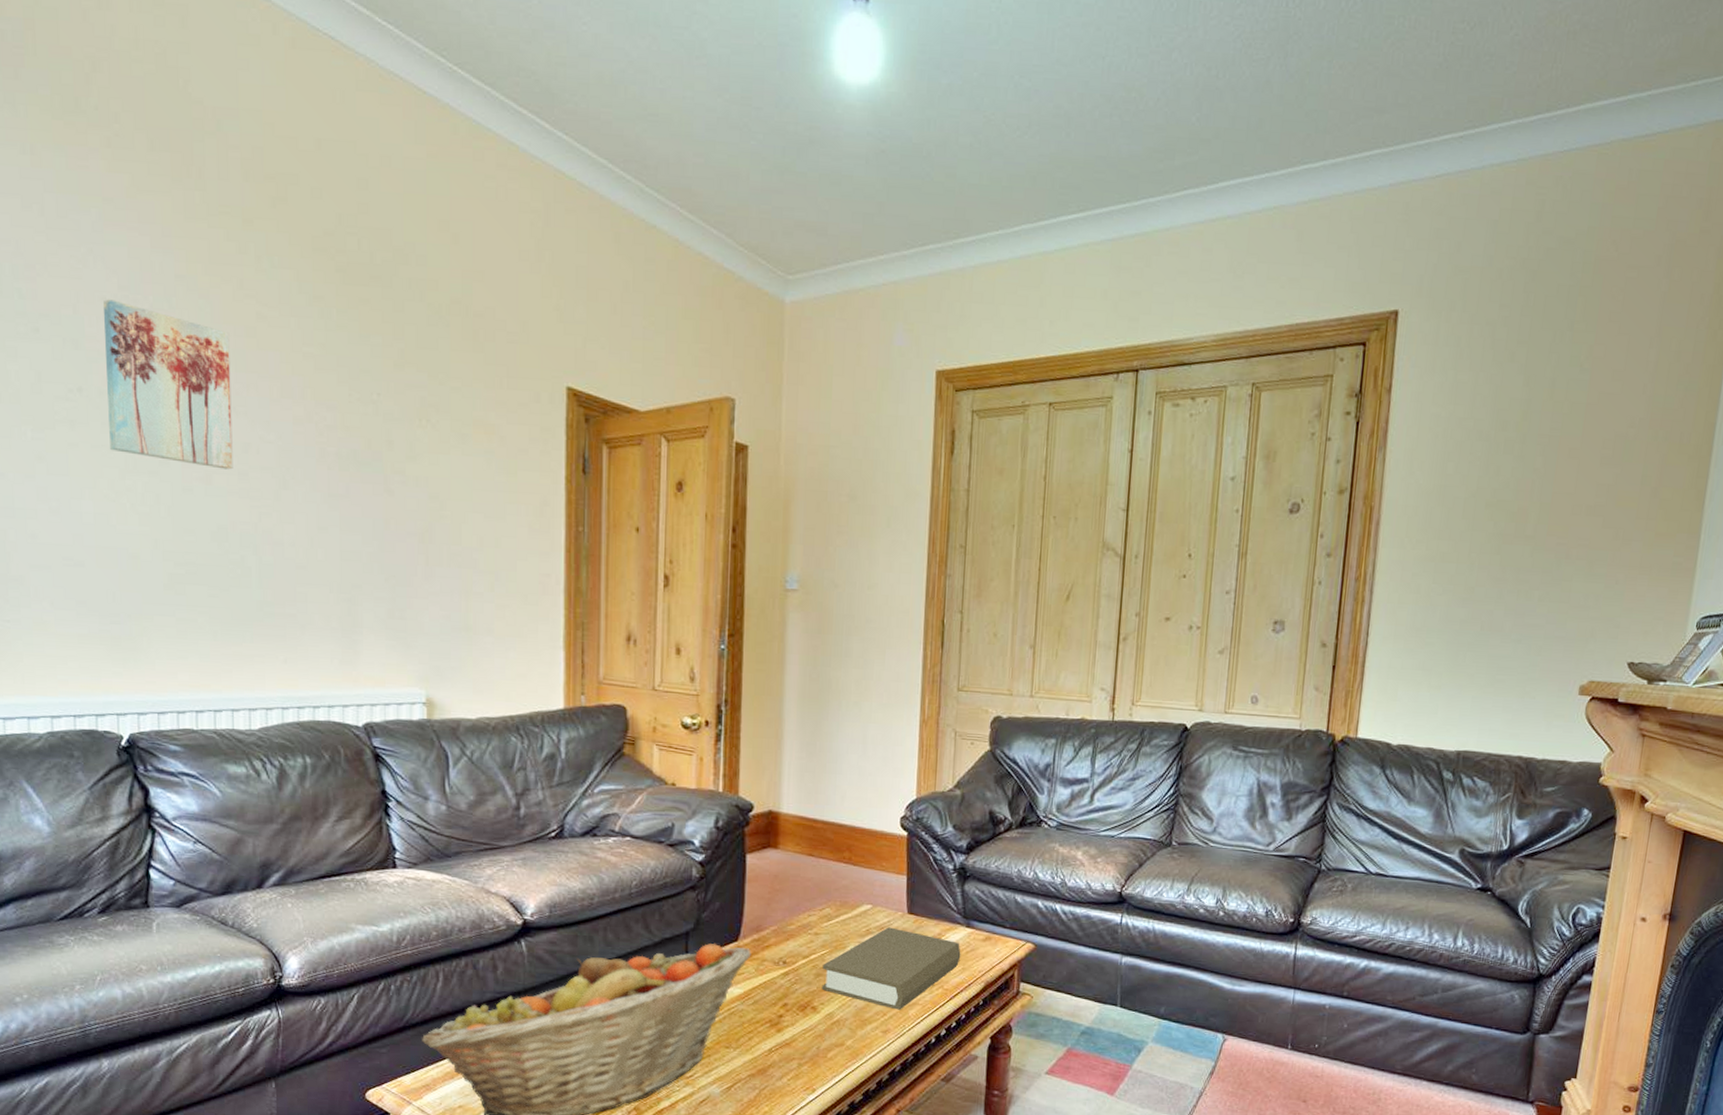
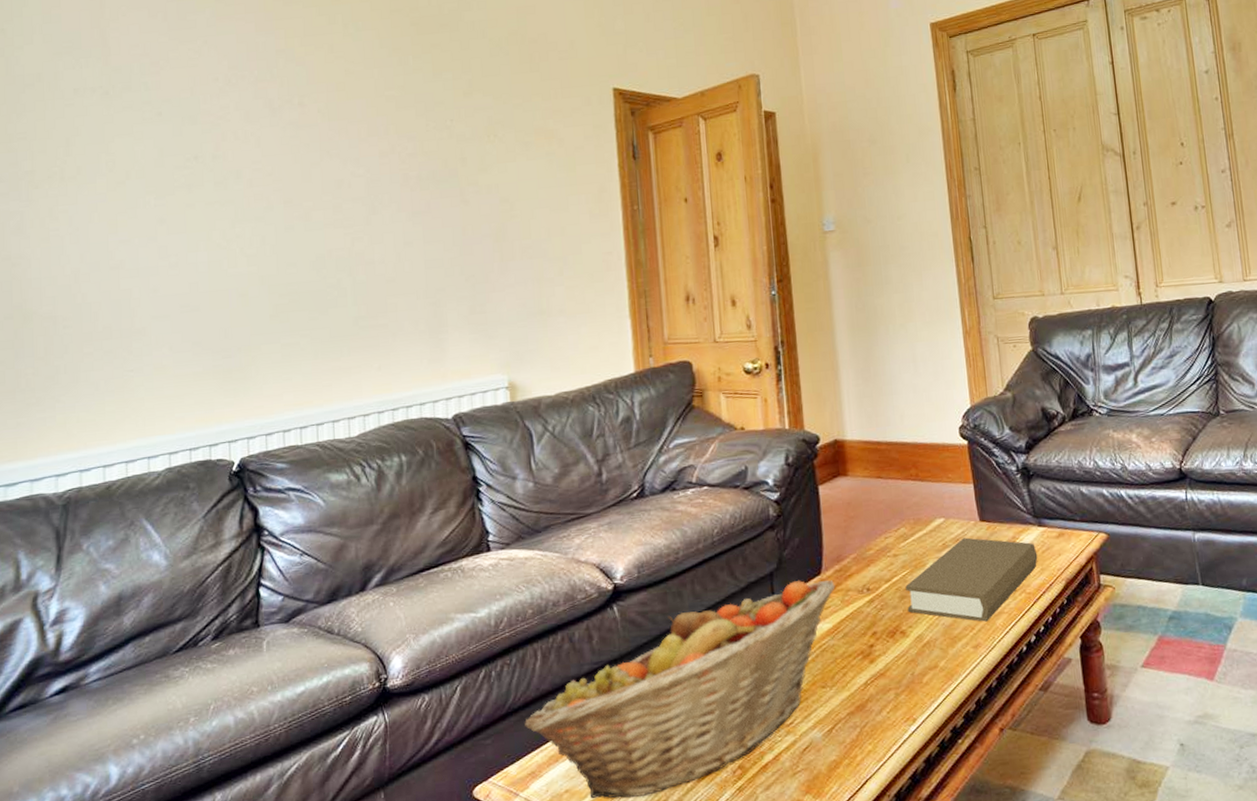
wall art: present [102,299,233,470] -> none [215,78,329,206]

